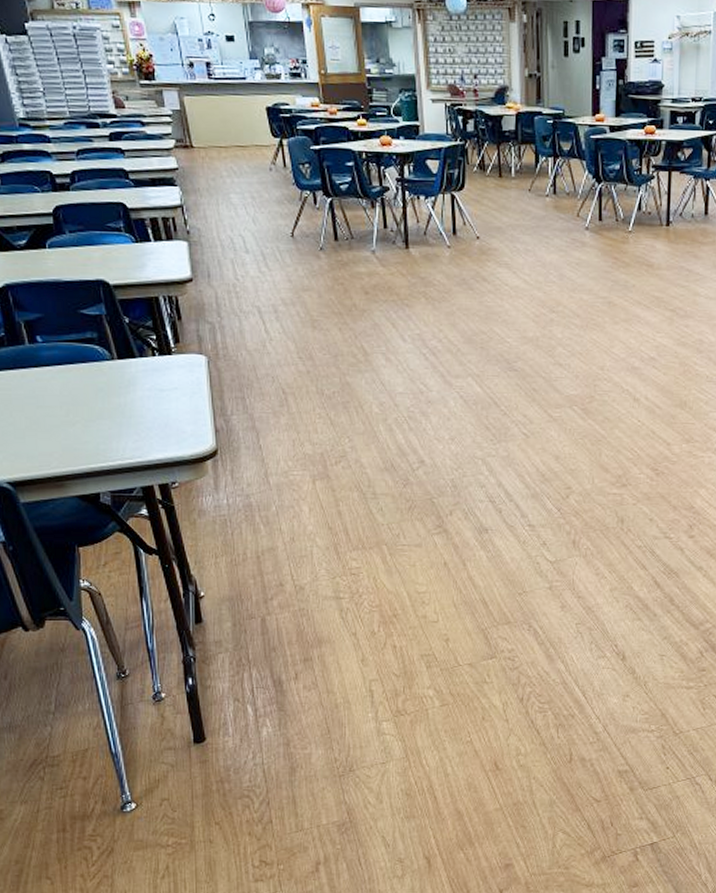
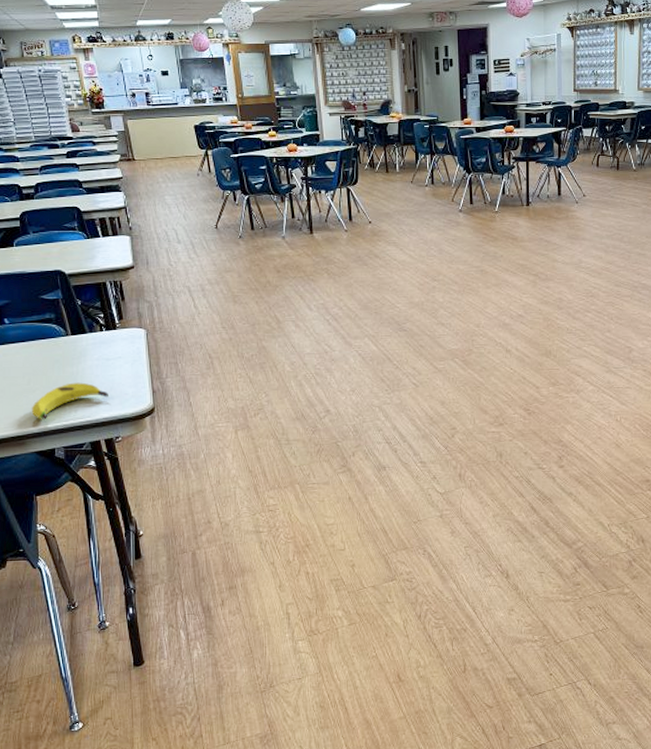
banana: none [70,416,164,459] -> present [31,382,110,420]

